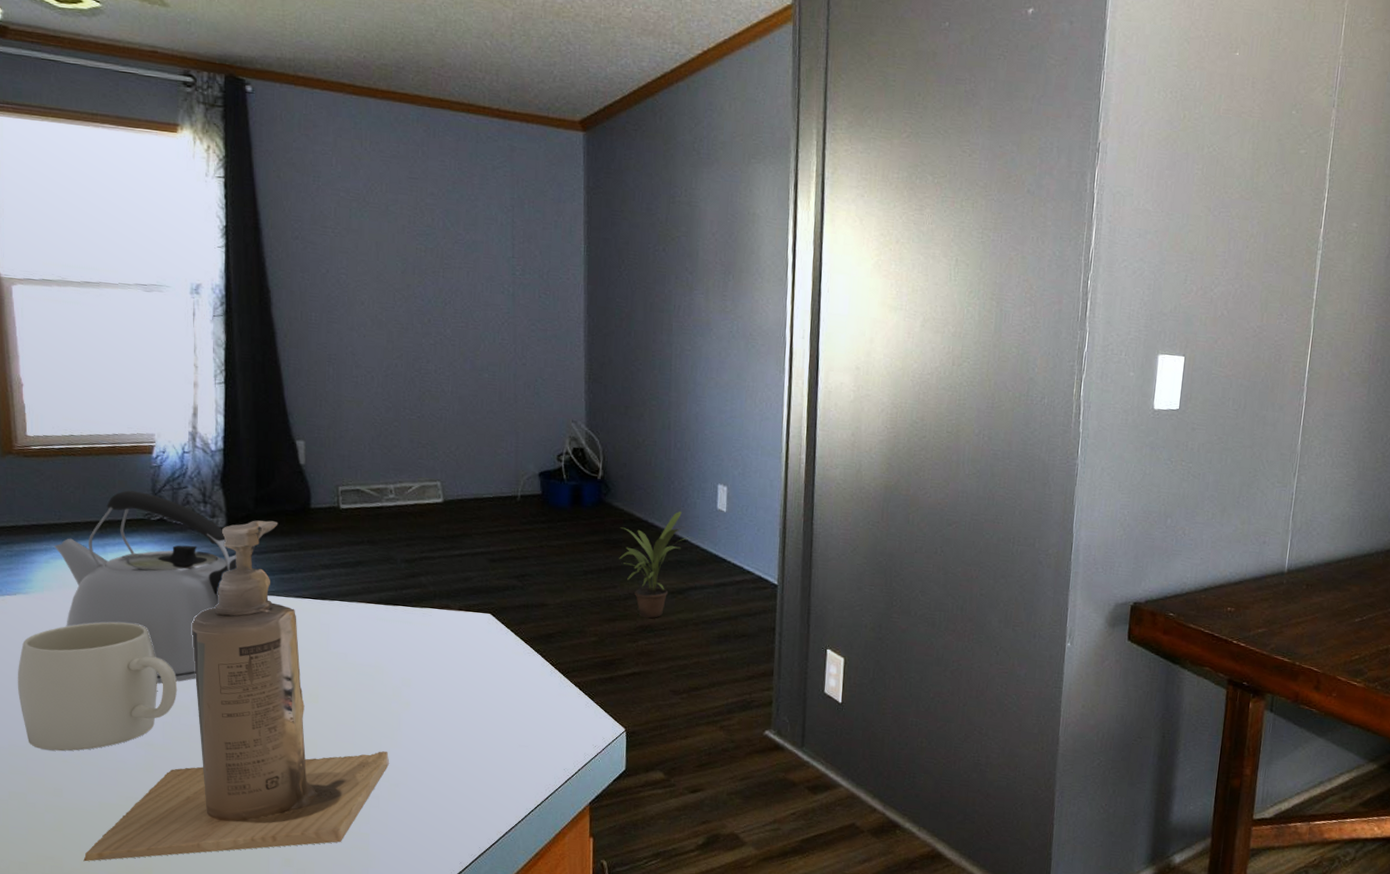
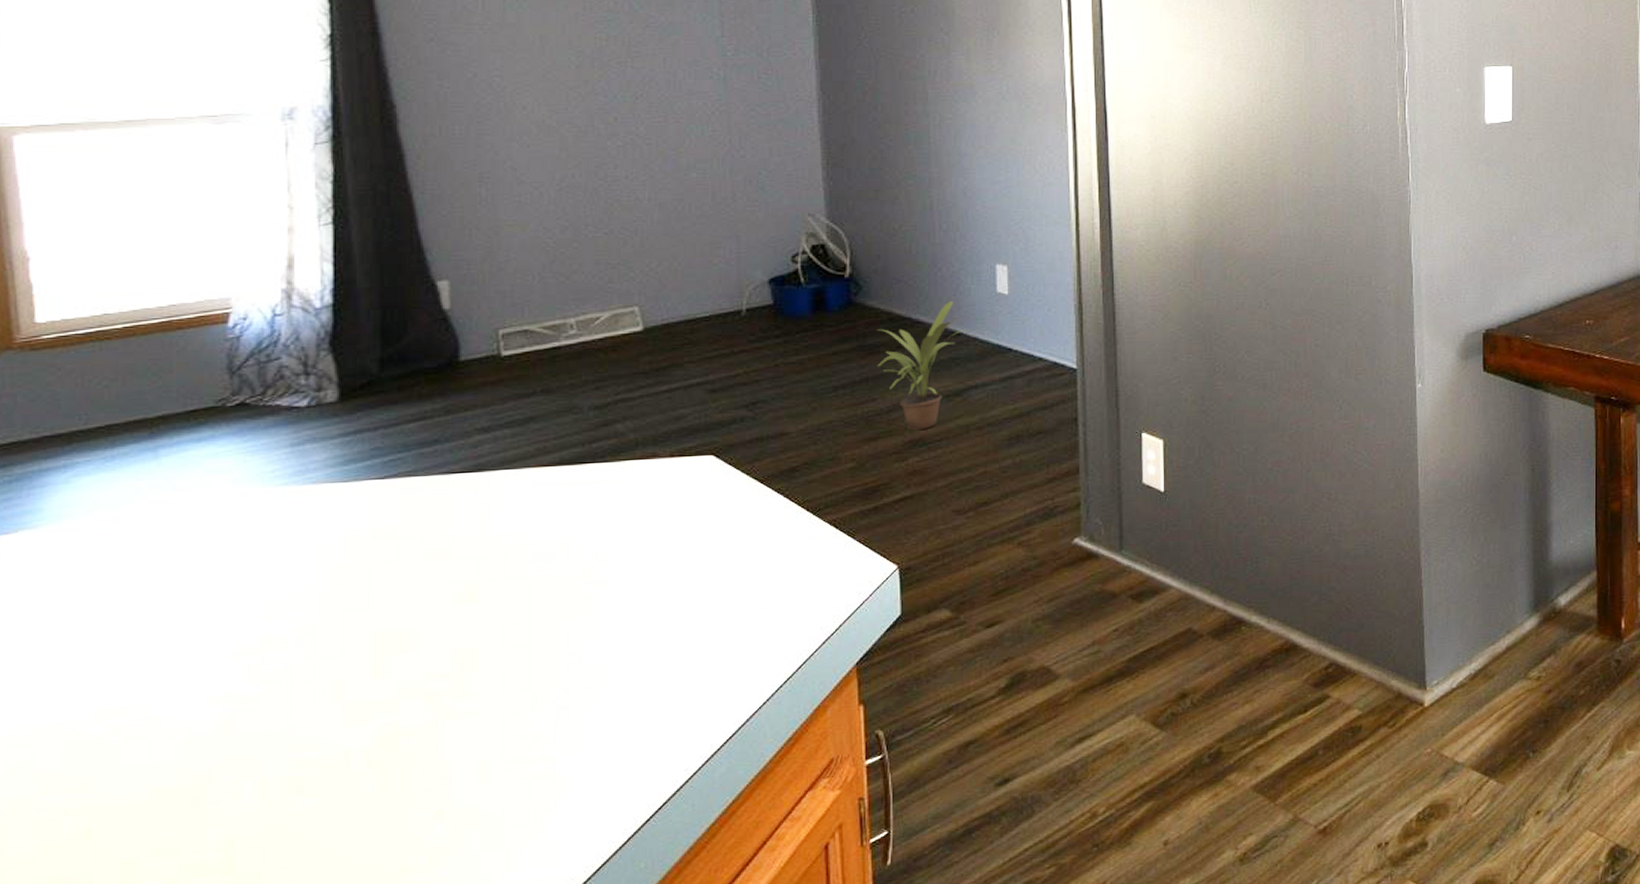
mug: present [17,621,178,752] -> none [19,542,270,732]
kettle: present [54,490,237,684] -> none [78,373,355,616]
soap dispenser: present [83,520,390,862] -> none [125,384,582,873]

